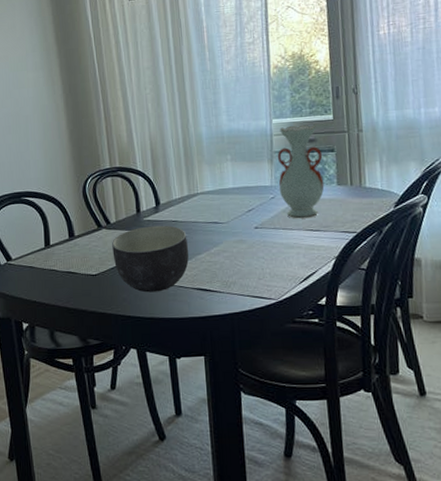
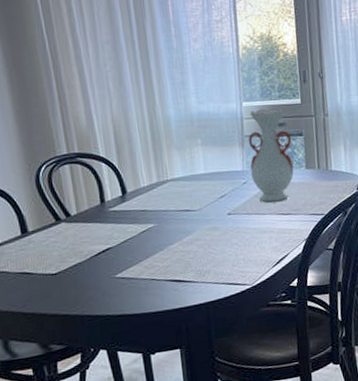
bowl: present [112,225,189,293] -> none [73,215,161,289]

